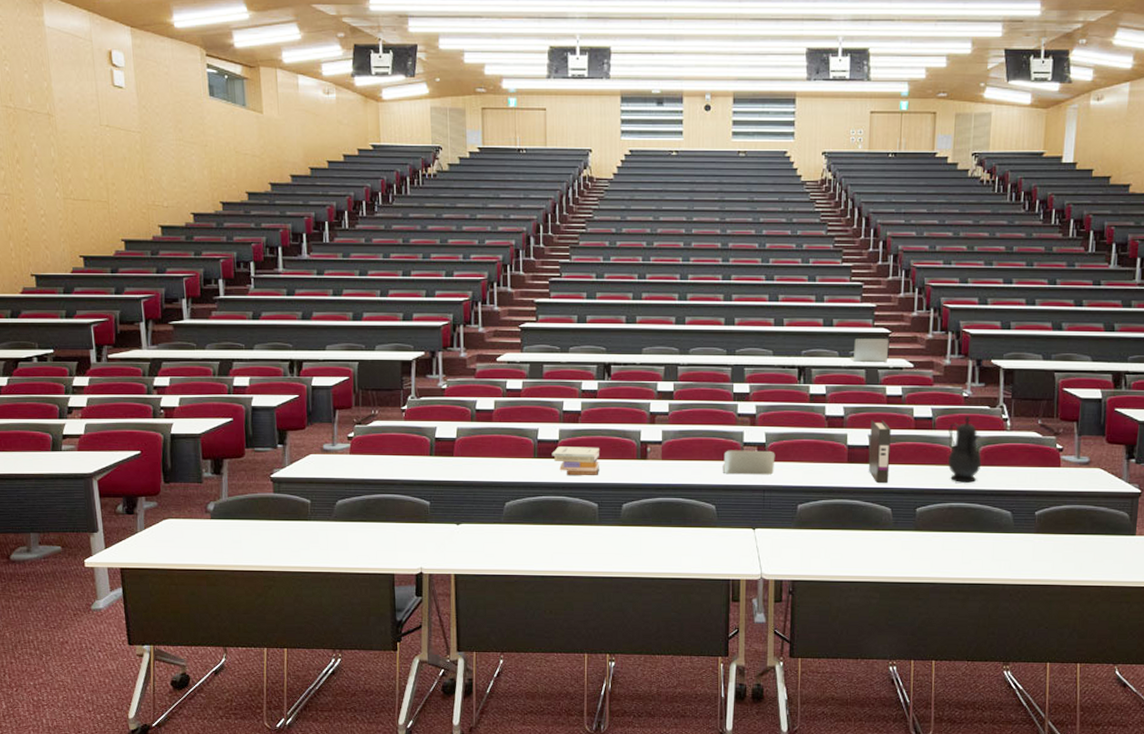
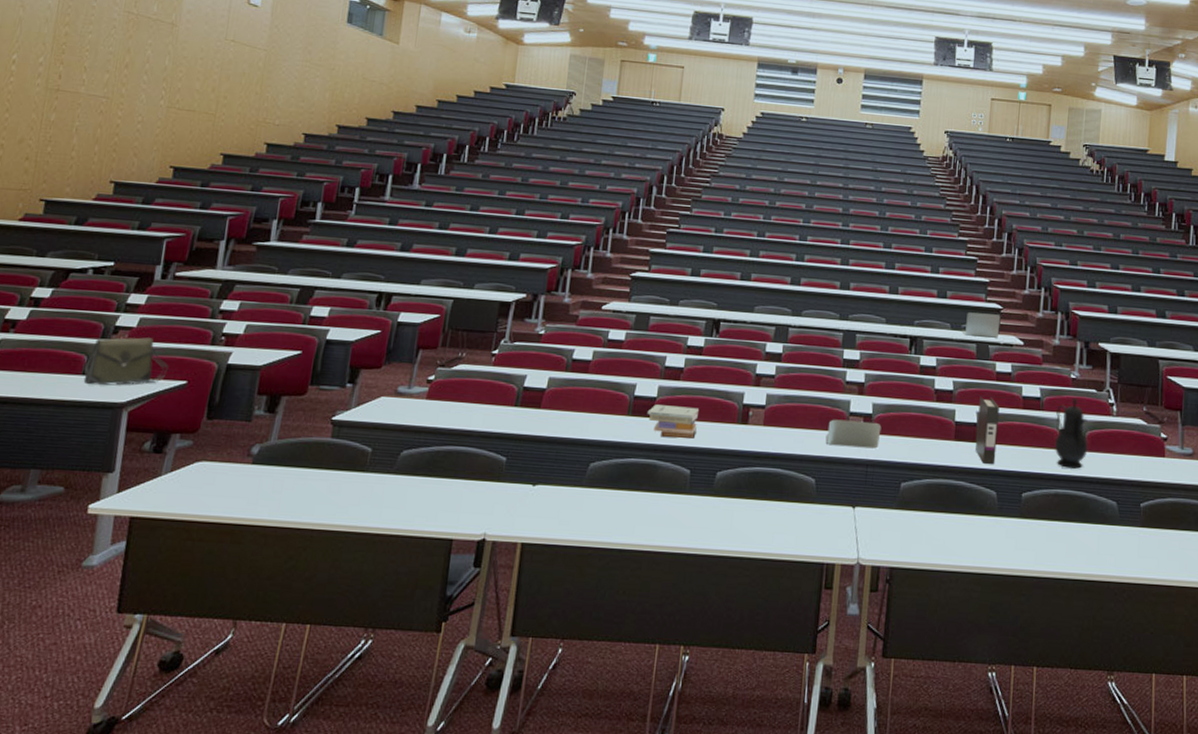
shoulder bag: none [51,415,122,460] -> present [83,337,168,386]

